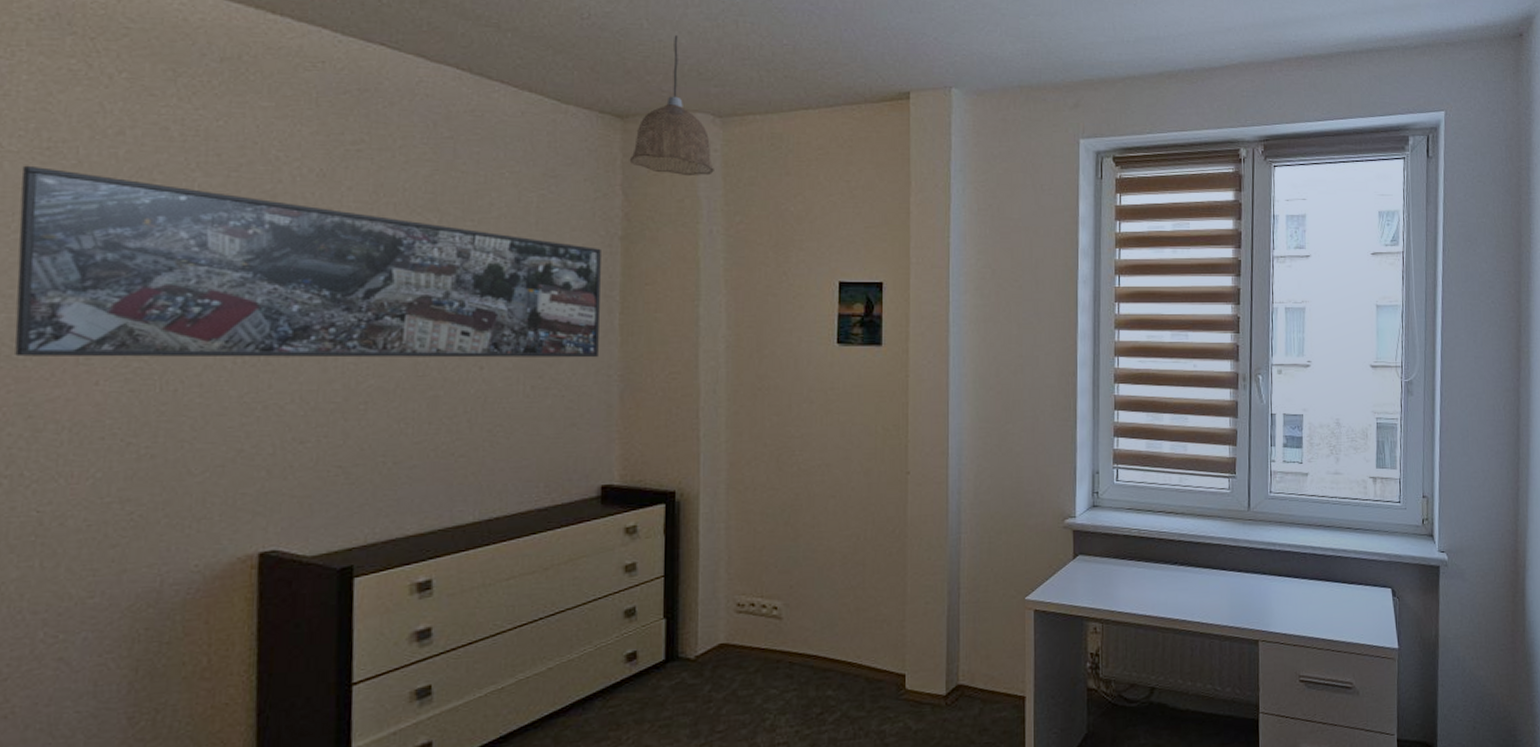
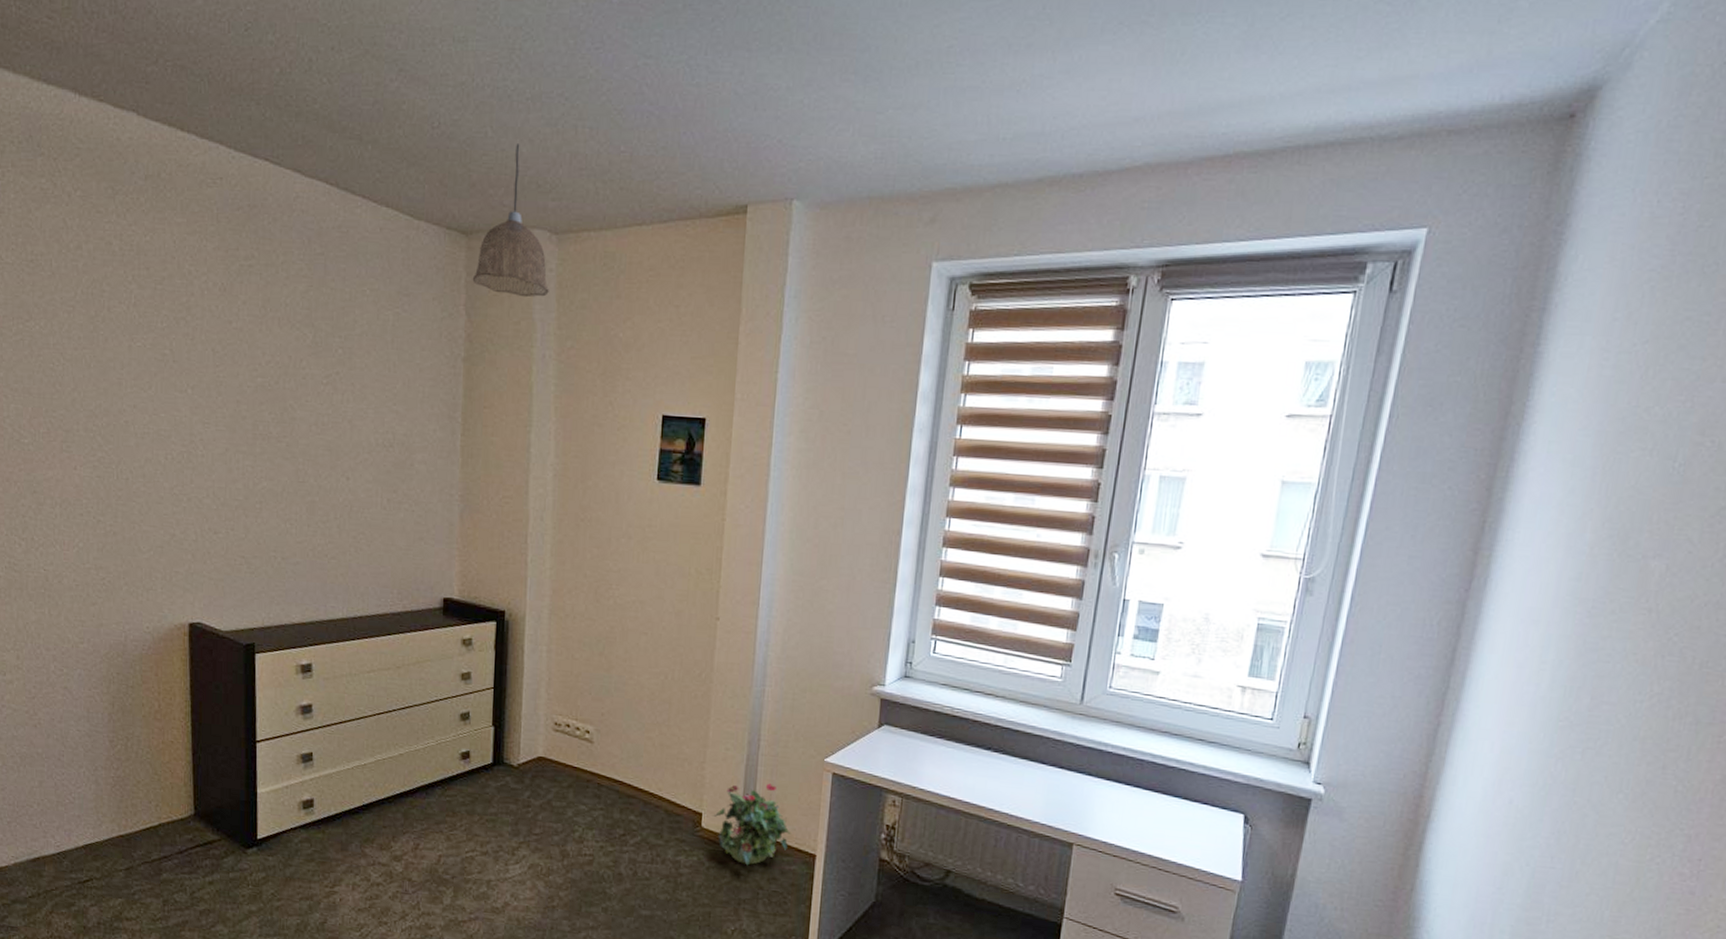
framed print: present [15,165,601,358] -> none [16,276,446,477]
potted plant: none [916,631,999,721] -> present [712,783,791,866]

